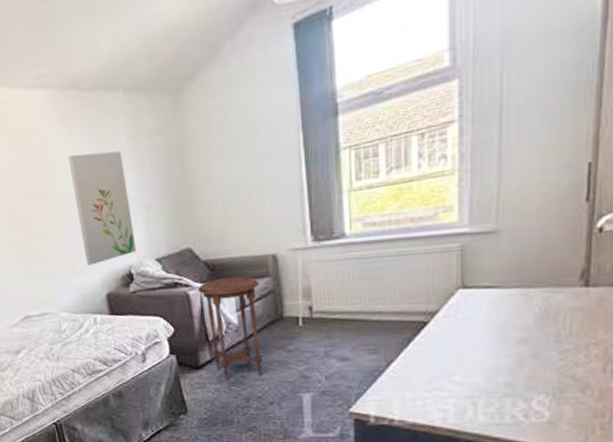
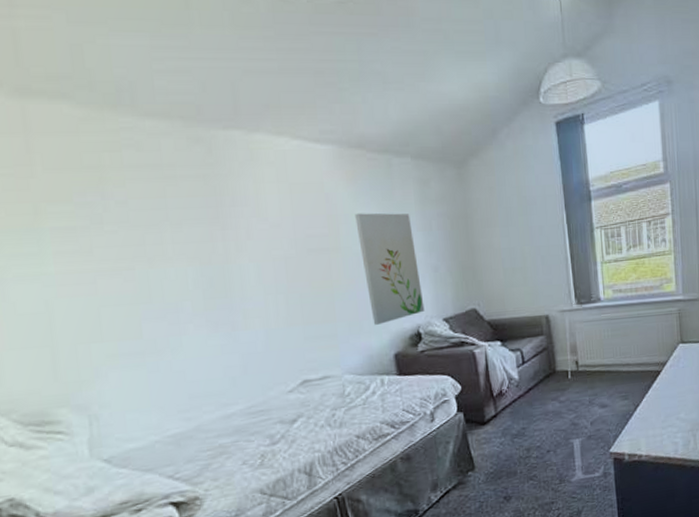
side table: present [197,276,263,381] -> none [482,335,540,434]

